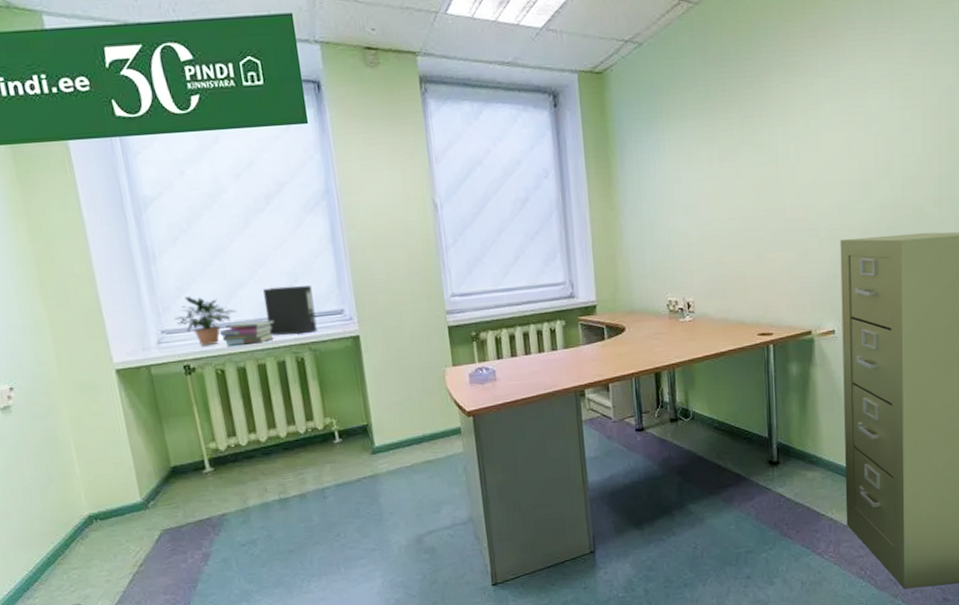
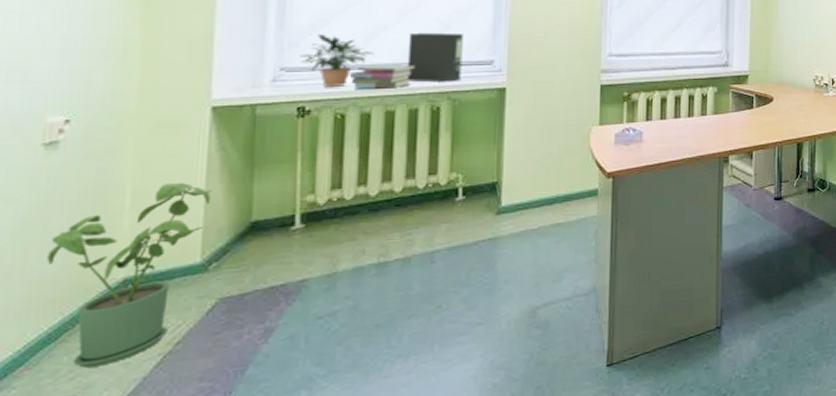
house plant: none [28,436,136,583] -> present [47,183,212,368]

